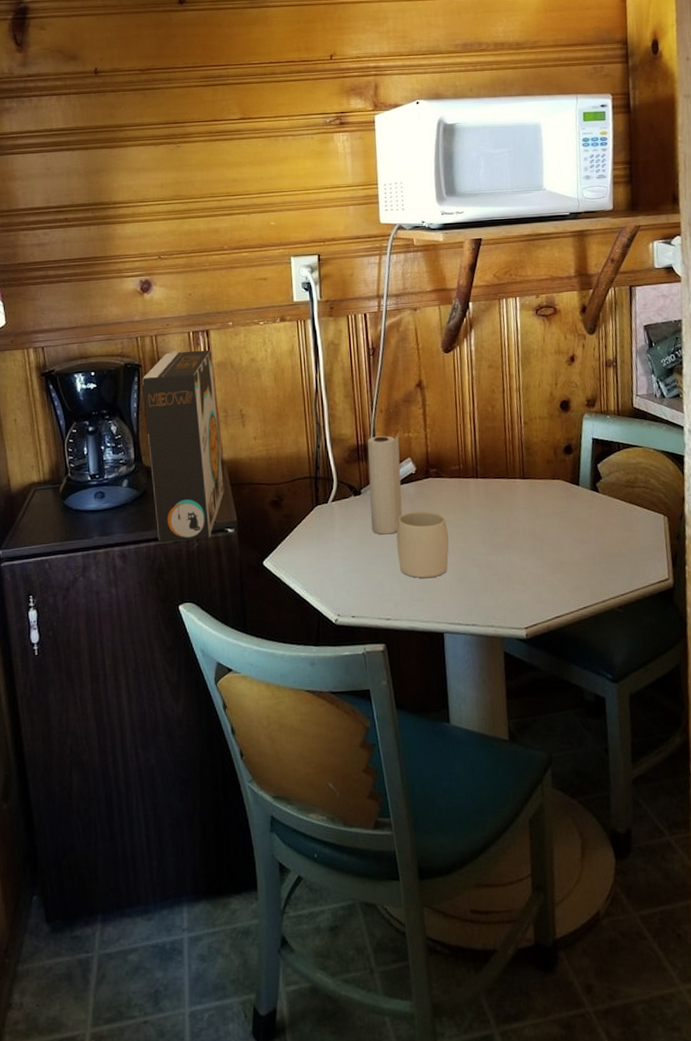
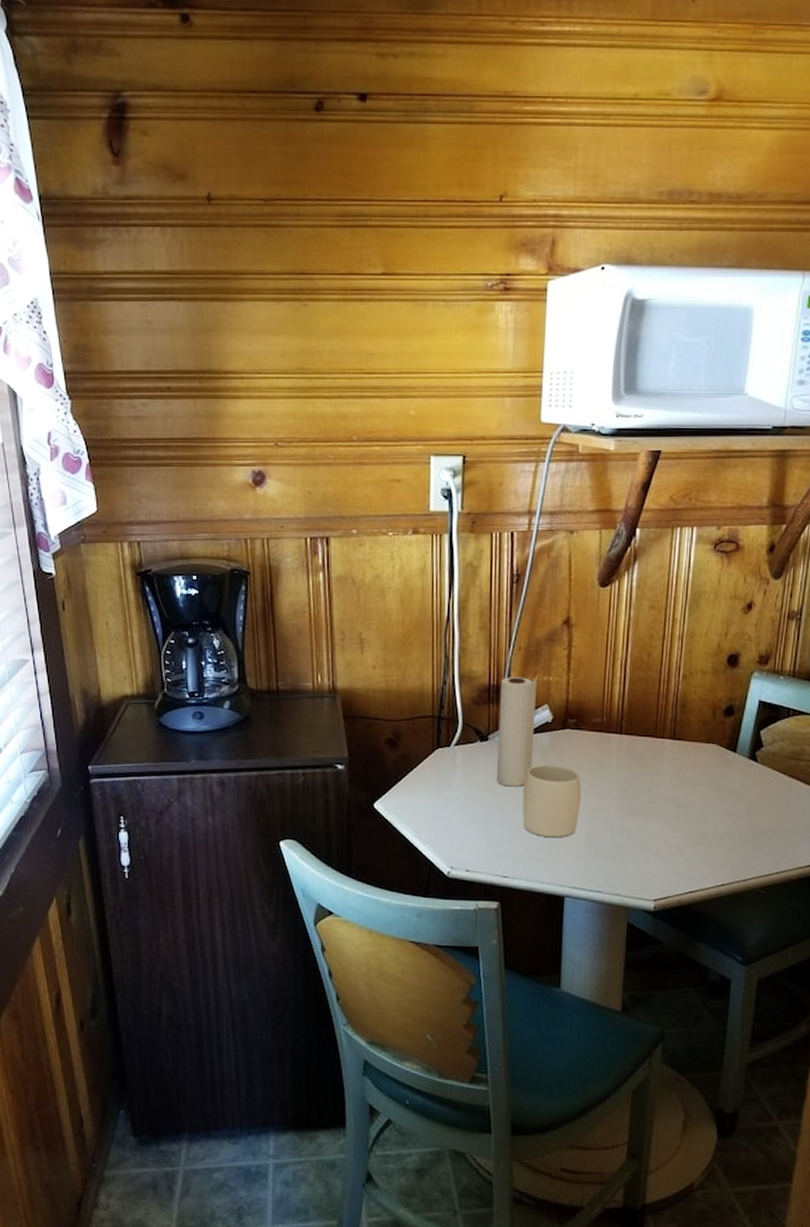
cereal box: present [142,350,224,543] -> none [250,559,336,774]

